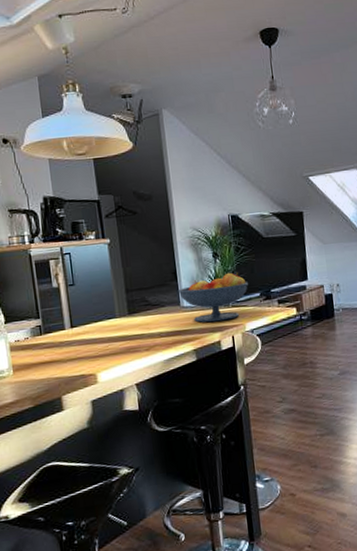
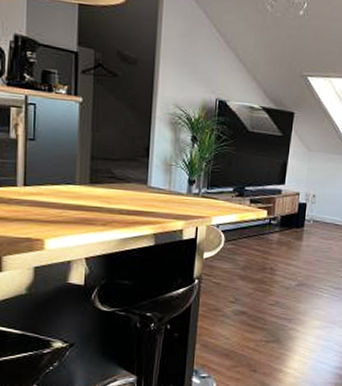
fruit bowl: present [177,272,248,323] -> none [147,160,223,210]

